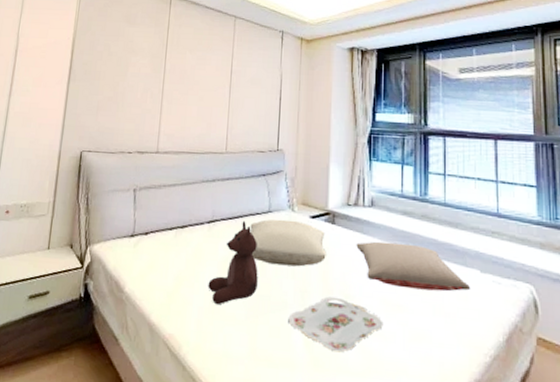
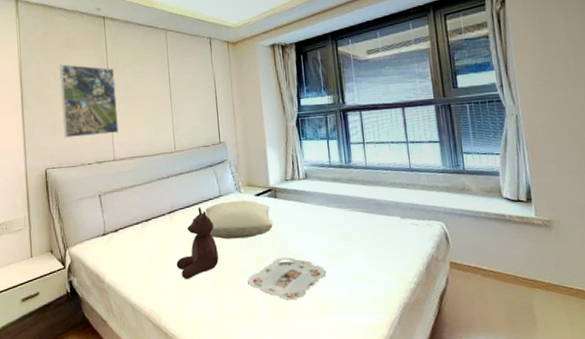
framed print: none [107,39,173,123] -> present [59,64,119,138]
pillow: present [356,241,471,292] -> none [297,205,394,241]

